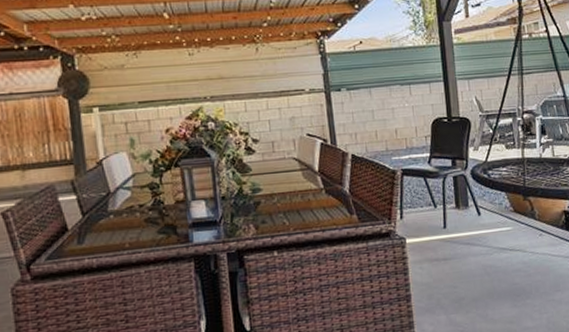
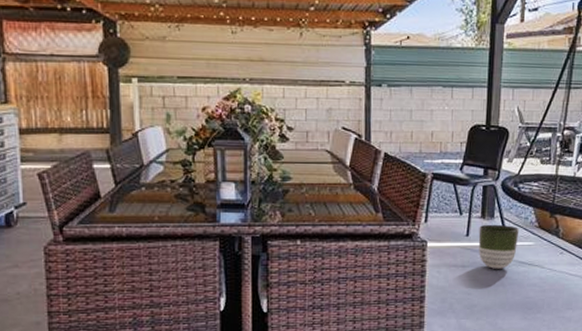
planter: none [455,213,496,259] -> present [478,224,520,269]

